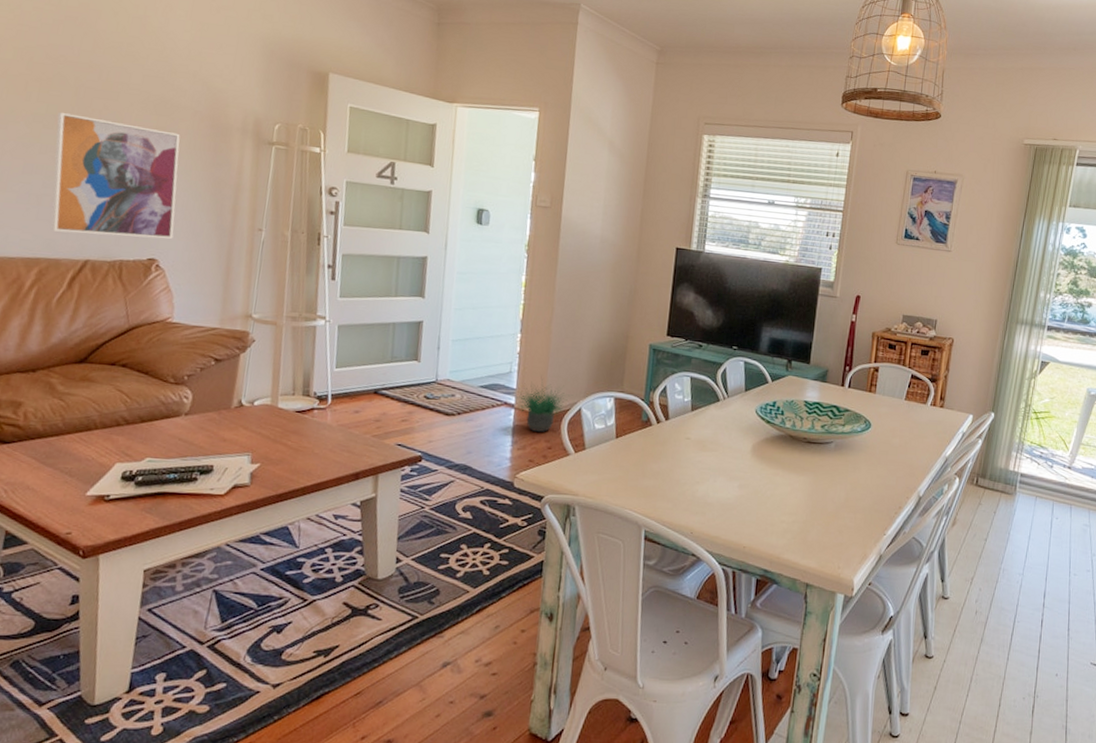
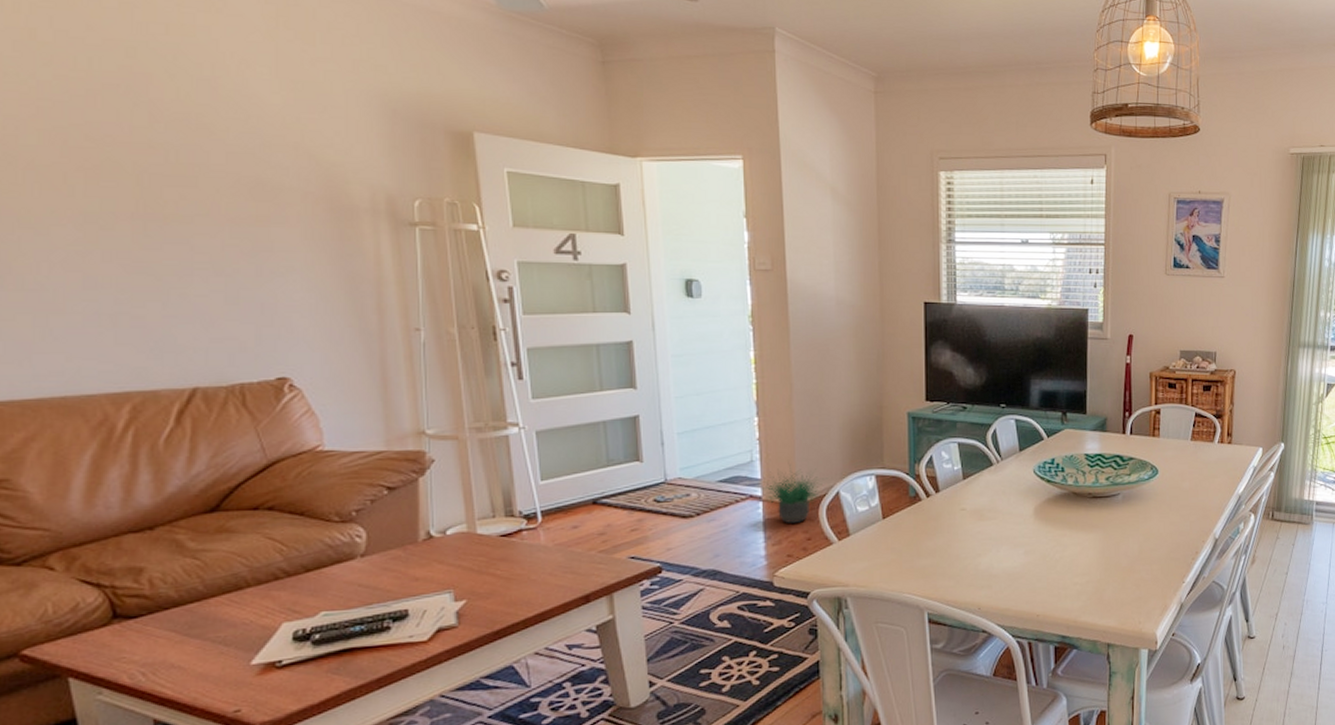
wall art: present [51,112,180,239] -> none [117,208,305,357]

